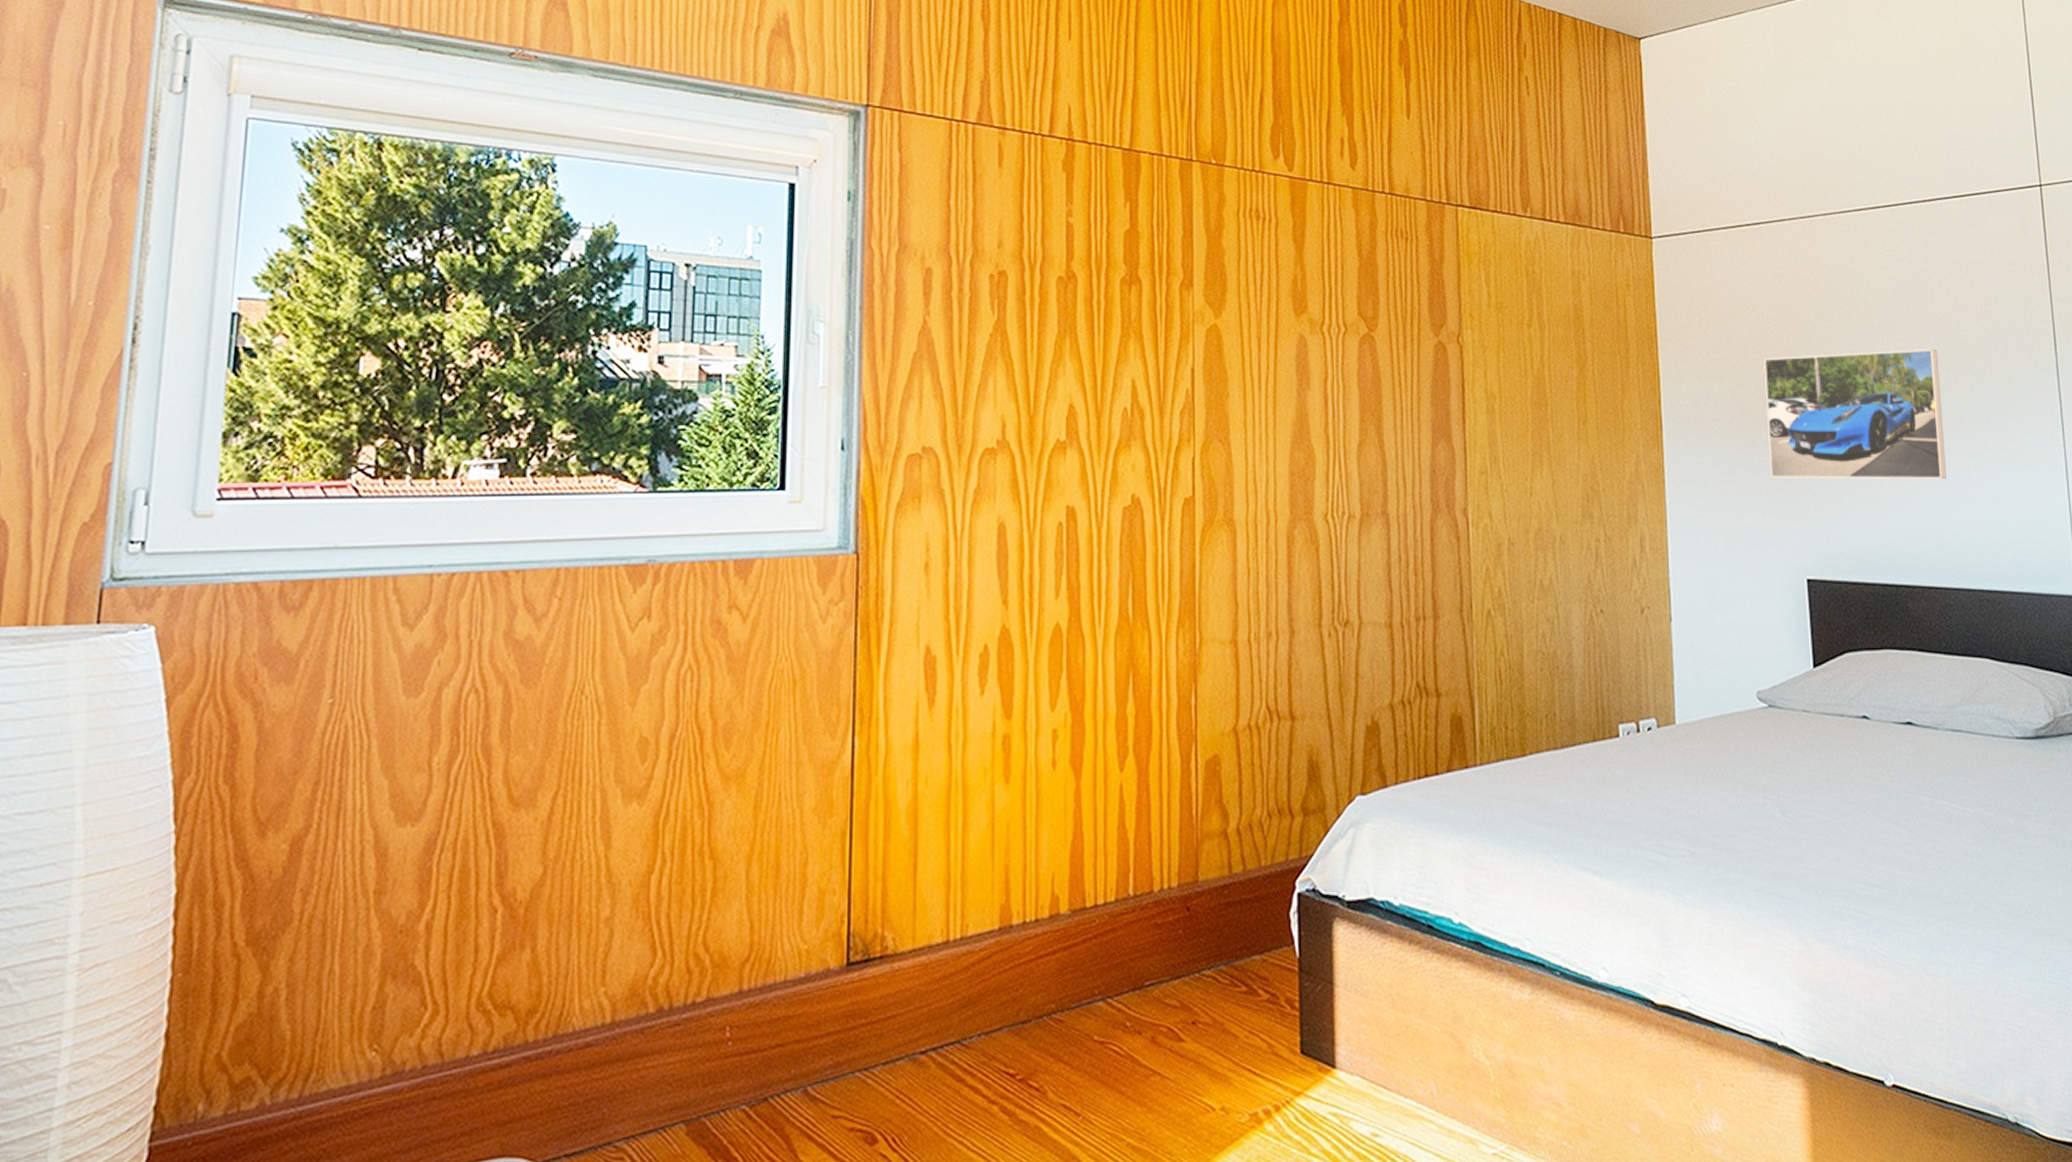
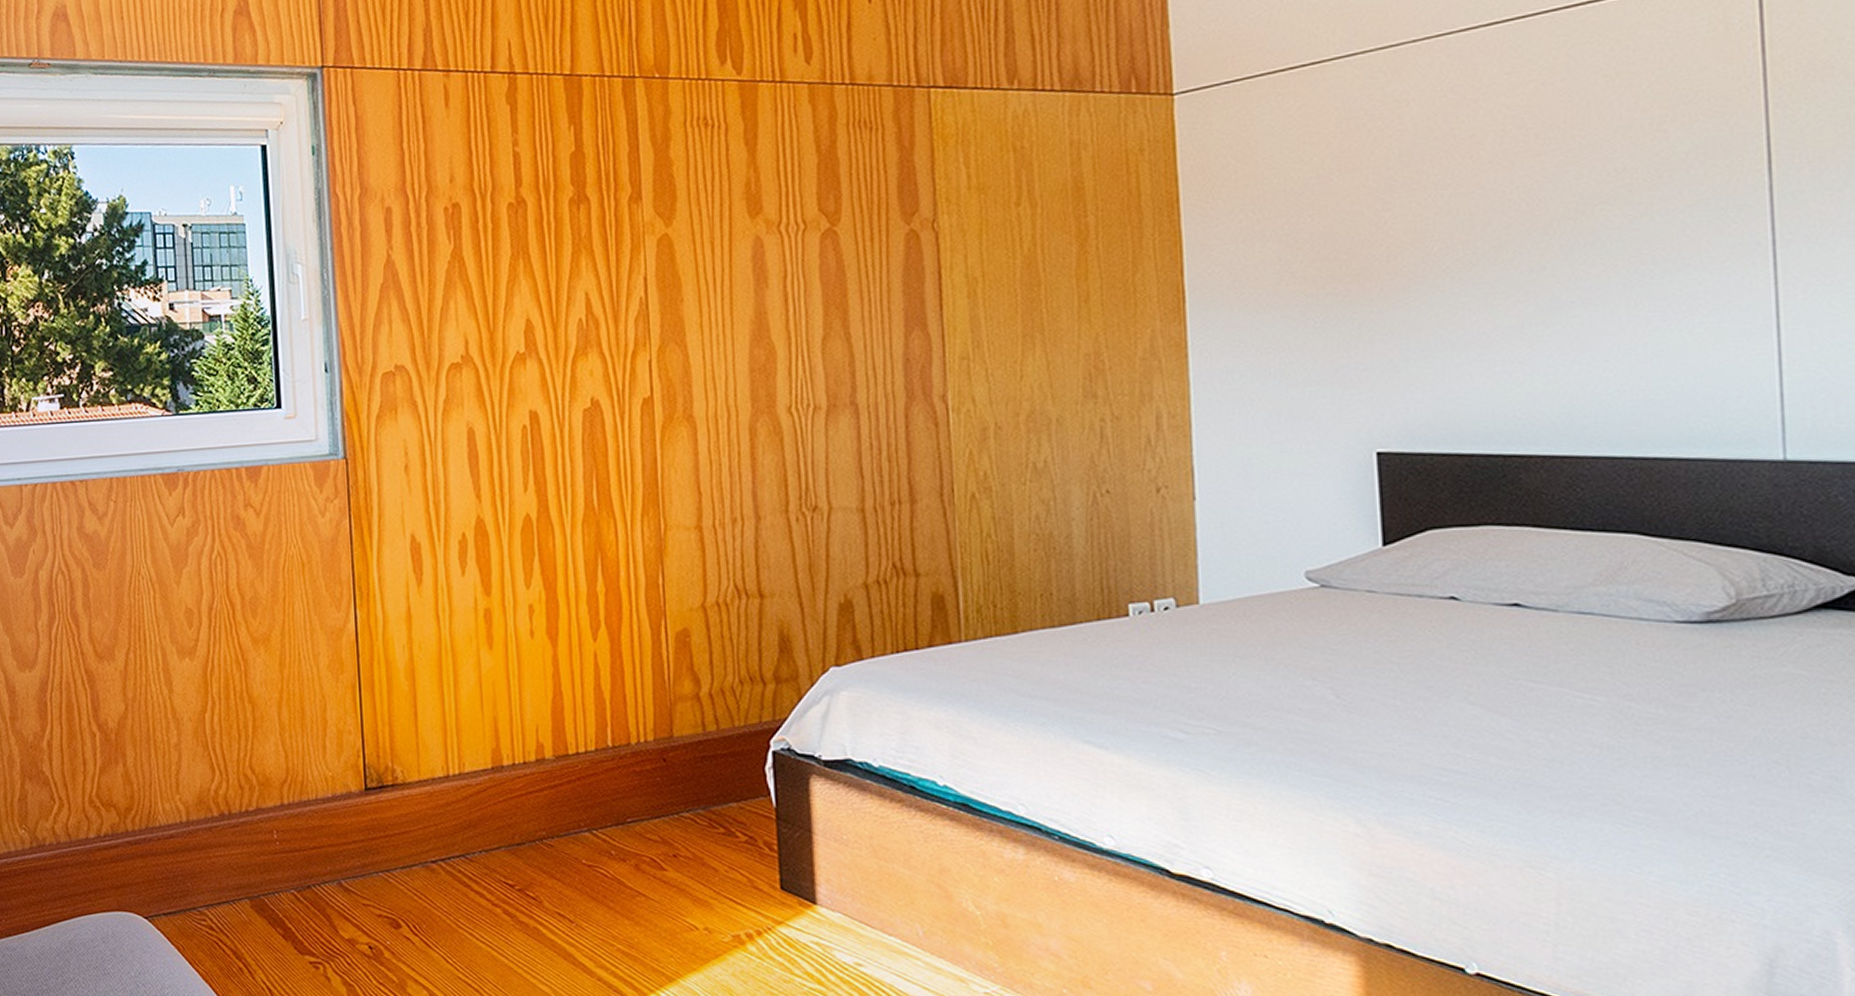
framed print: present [1764,348,1947,480] -> none [1323,182,1585,345]

